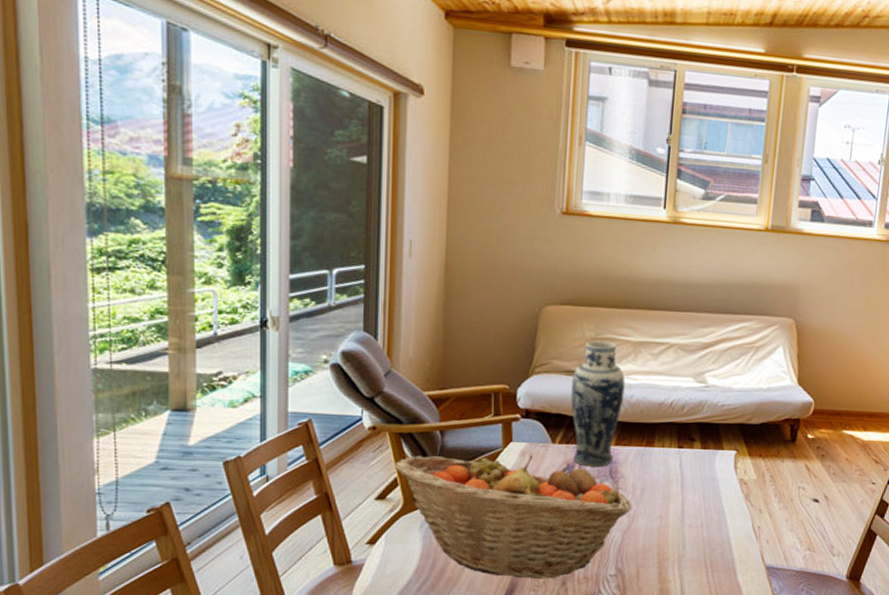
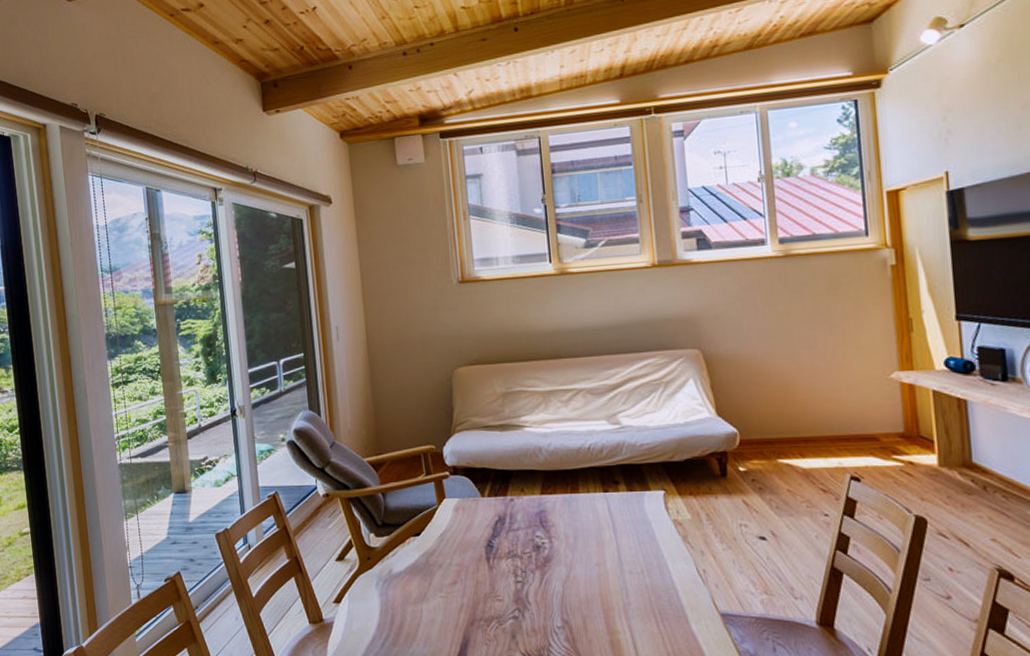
fruit basket: present [395,455,633,579] -> none [348,510,568,633]
vase: present [570,340,625,467] -> none [490,393,542,518]

